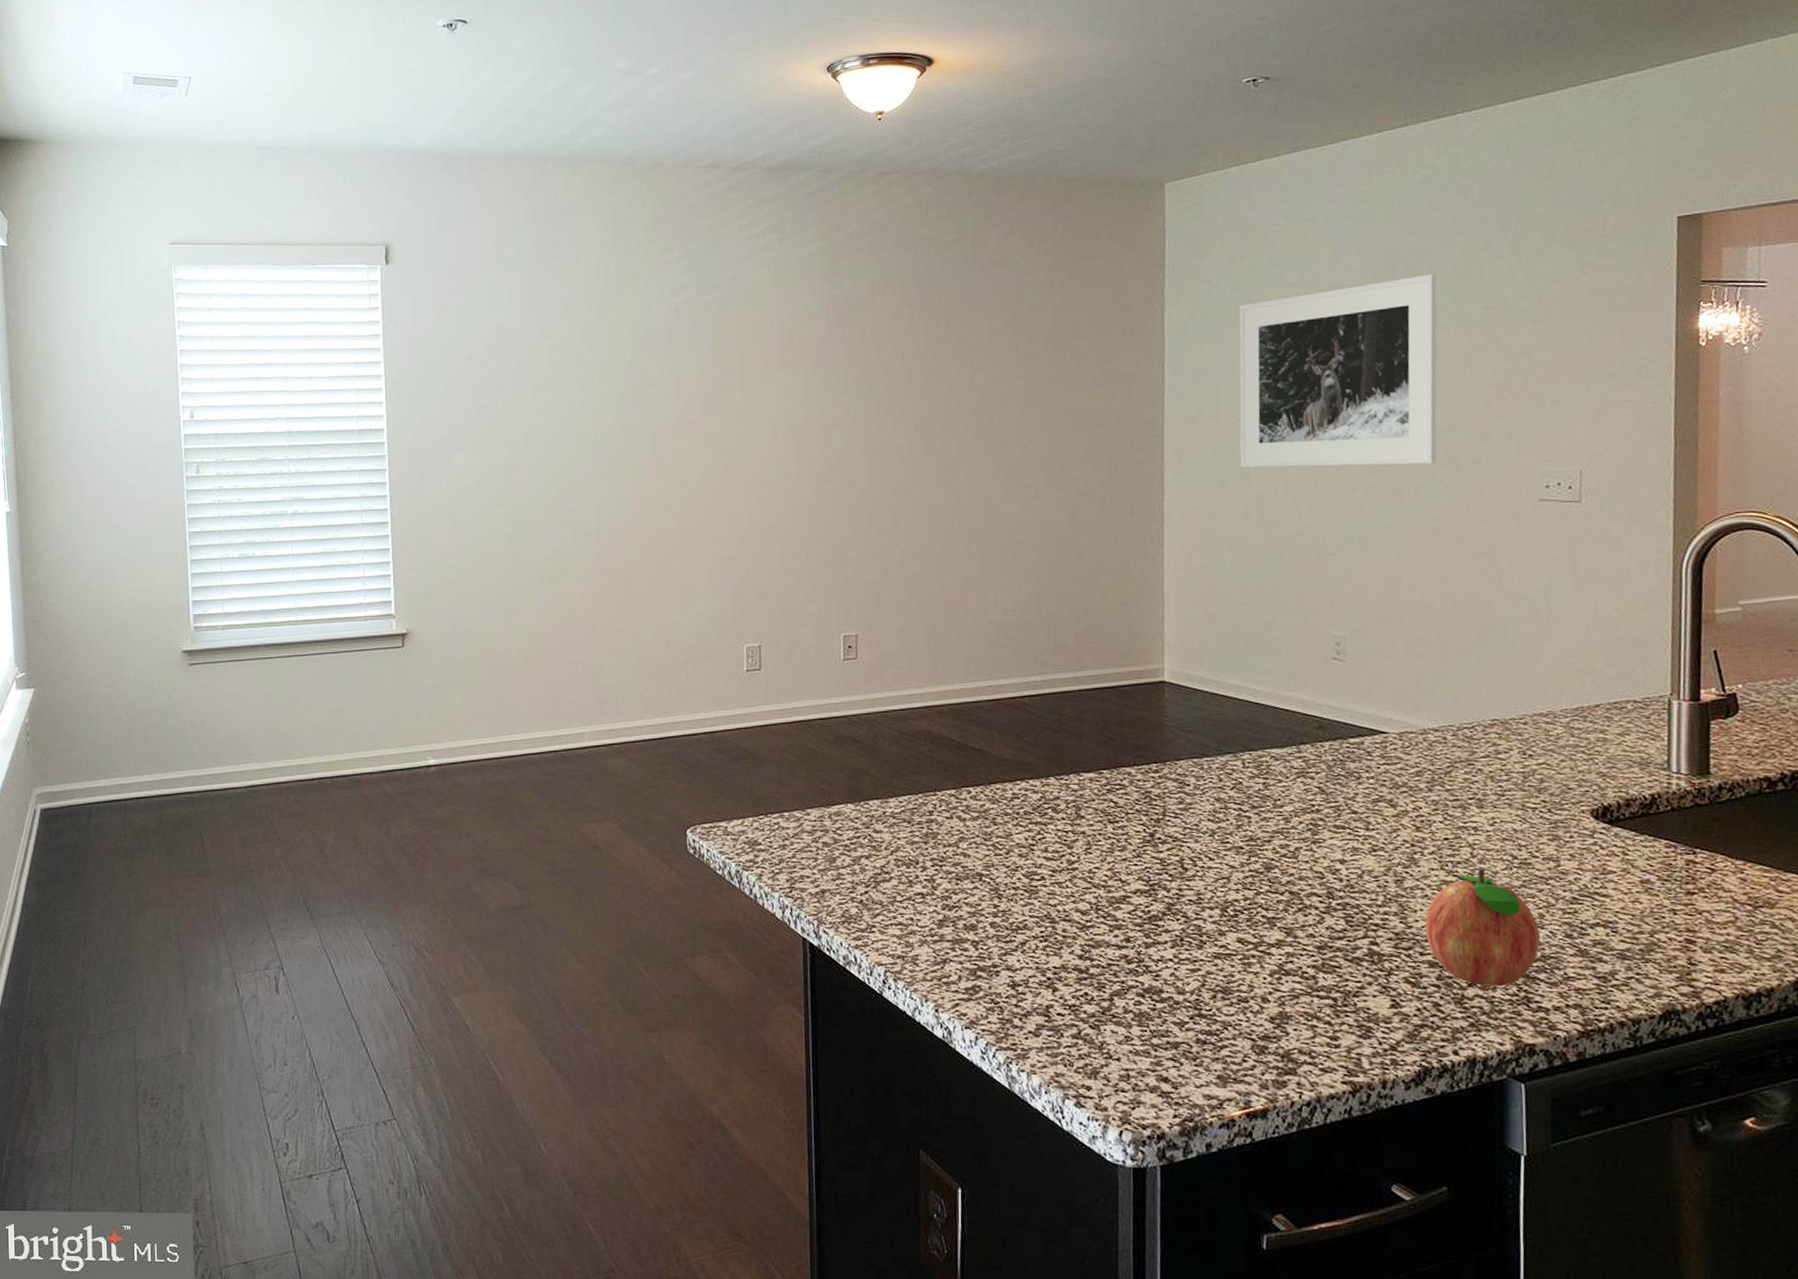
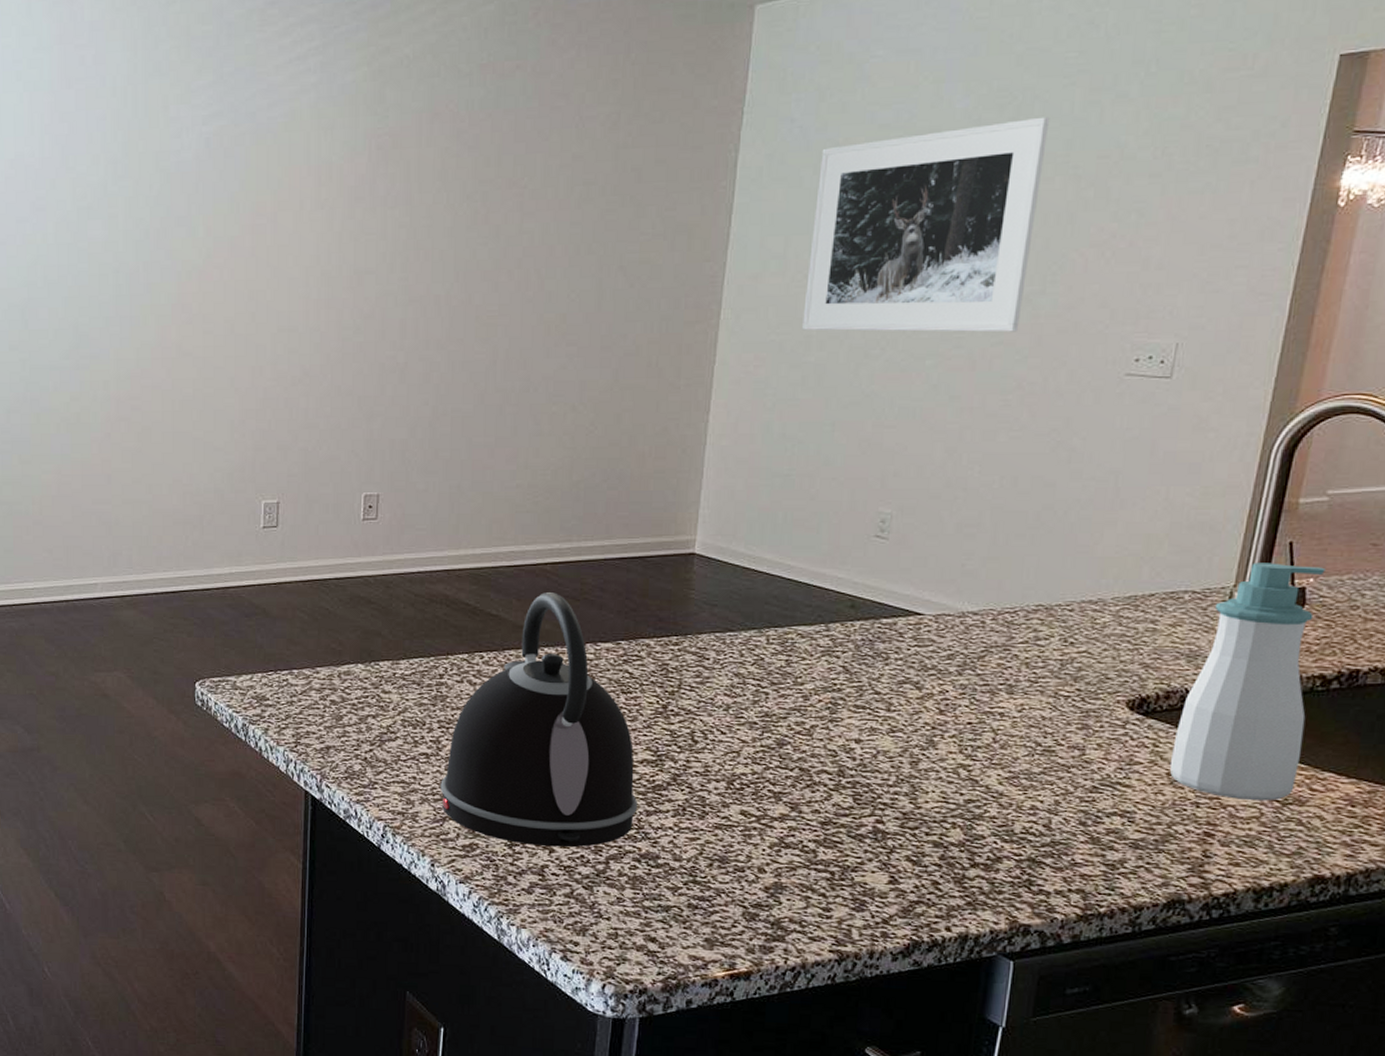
kettle: none [938,725,1137,985] -> present [440,592,638,848]
fruit: present [1424,868,1540,986] -> none [934,754,1053,868]
soap bottle: none [1641,671,1762,905] -> present [1169,563,1326,801]

